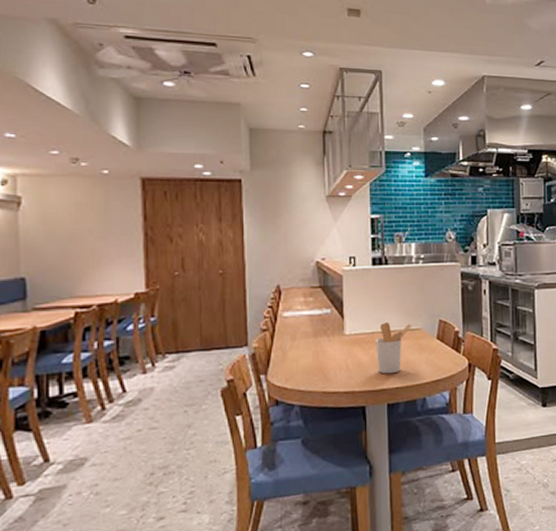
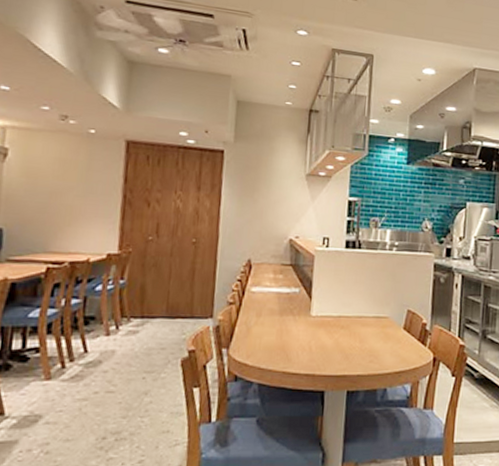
utensil holder: present [376,322,412,374] -> none [340,307,380,360]

